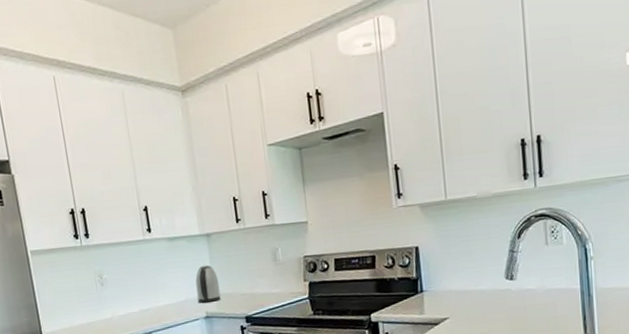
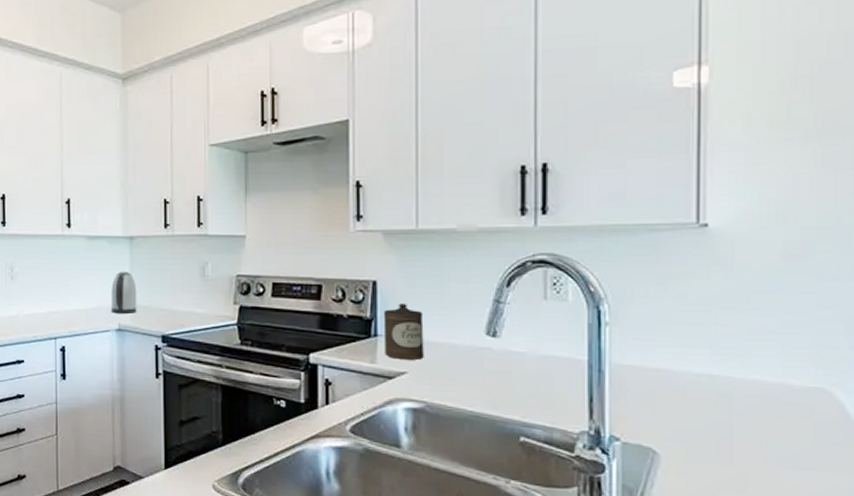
canister: none [426,262,460,309] -> present [383,304,424,360]

